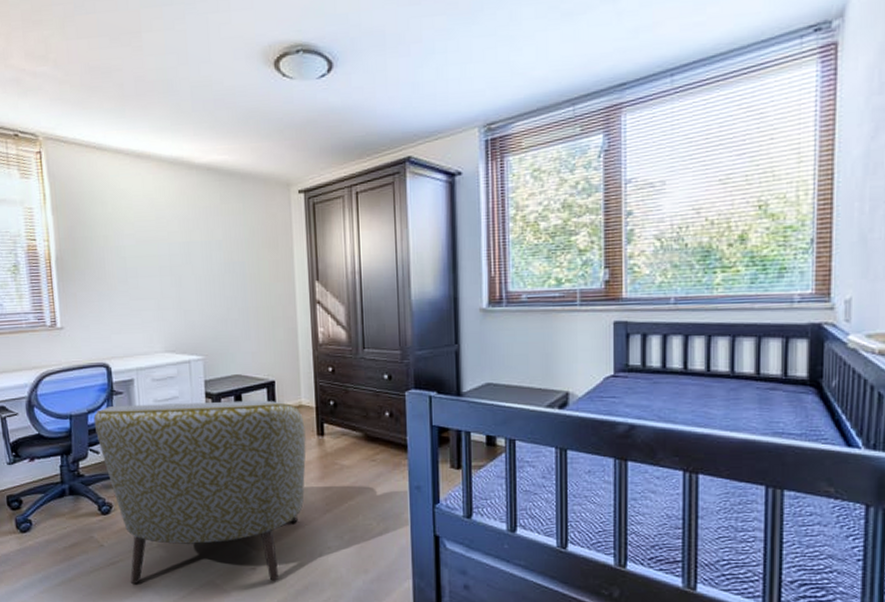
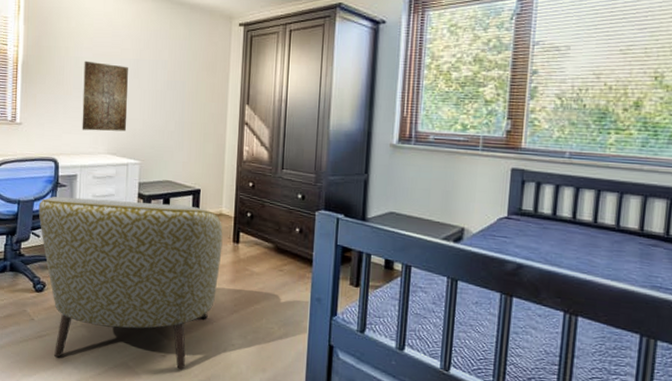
wall art: none [127,249,184,328] -> present [82,60,128,132]

